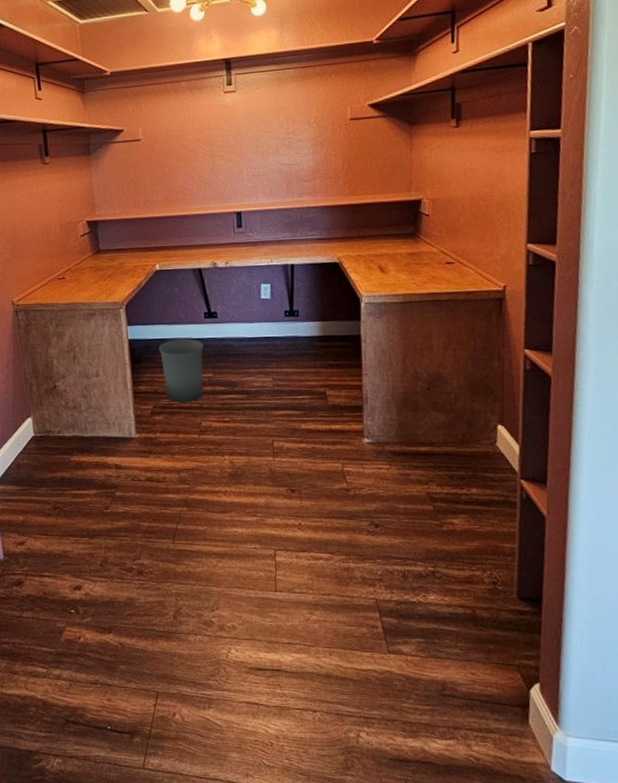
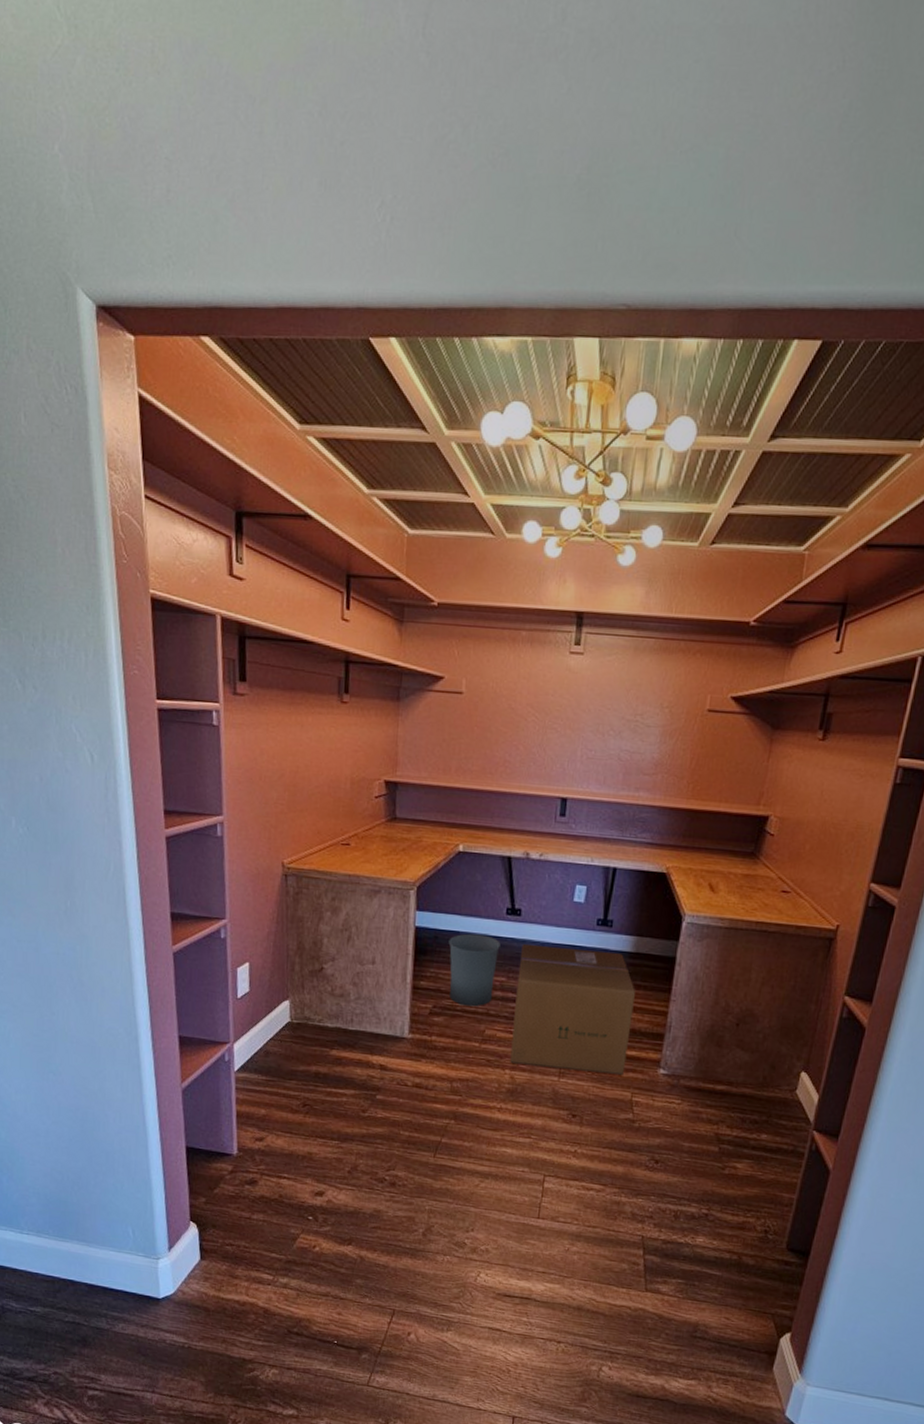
box: none [222,339,332,449] -> present [510,943,635,1075]

